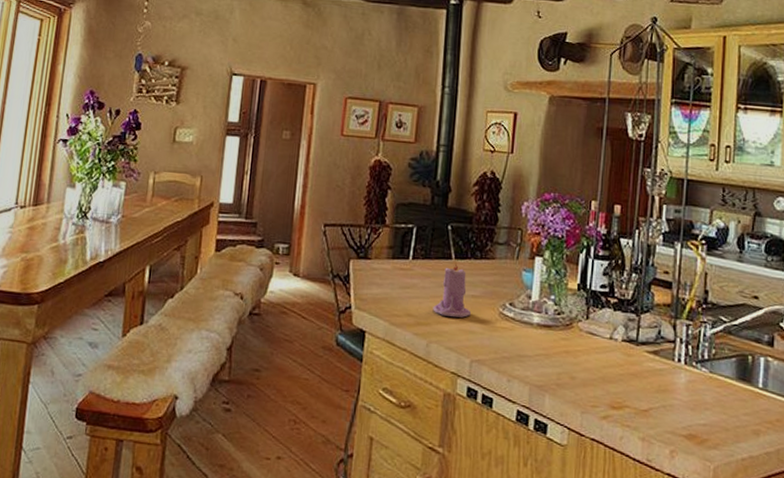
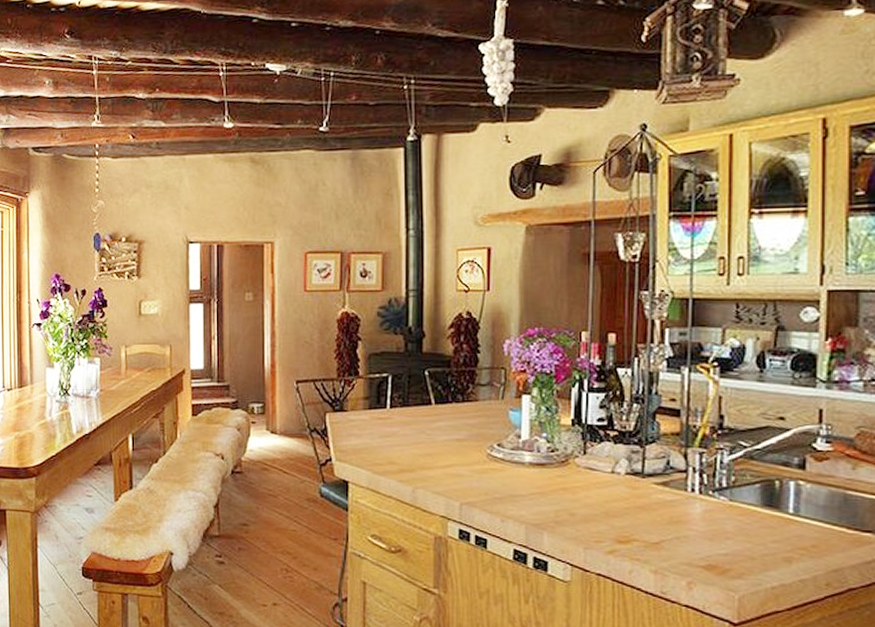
candle: present [433,261,472,318] -> none [416,406,457,462]

